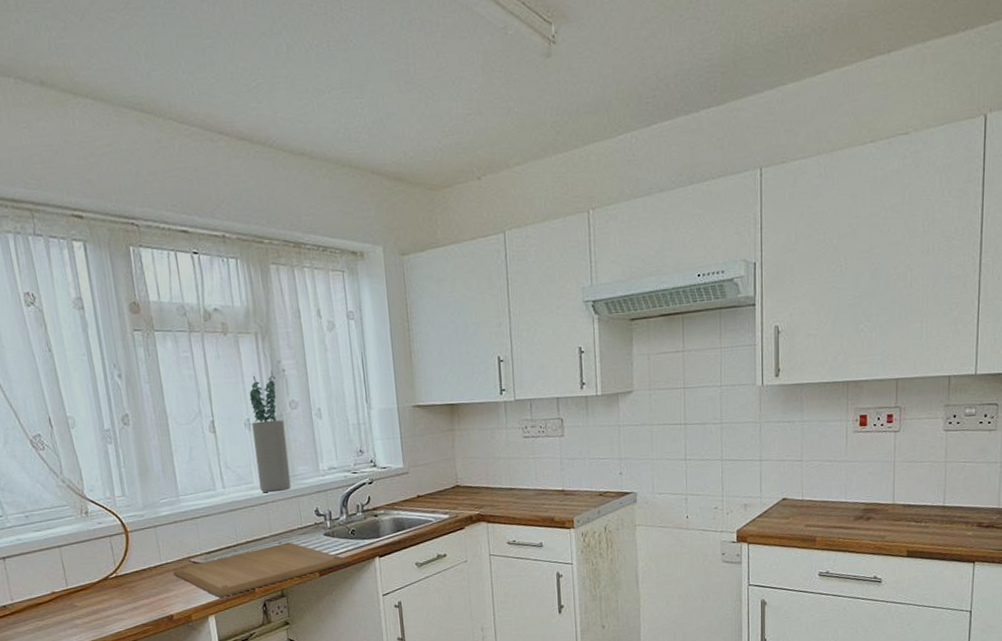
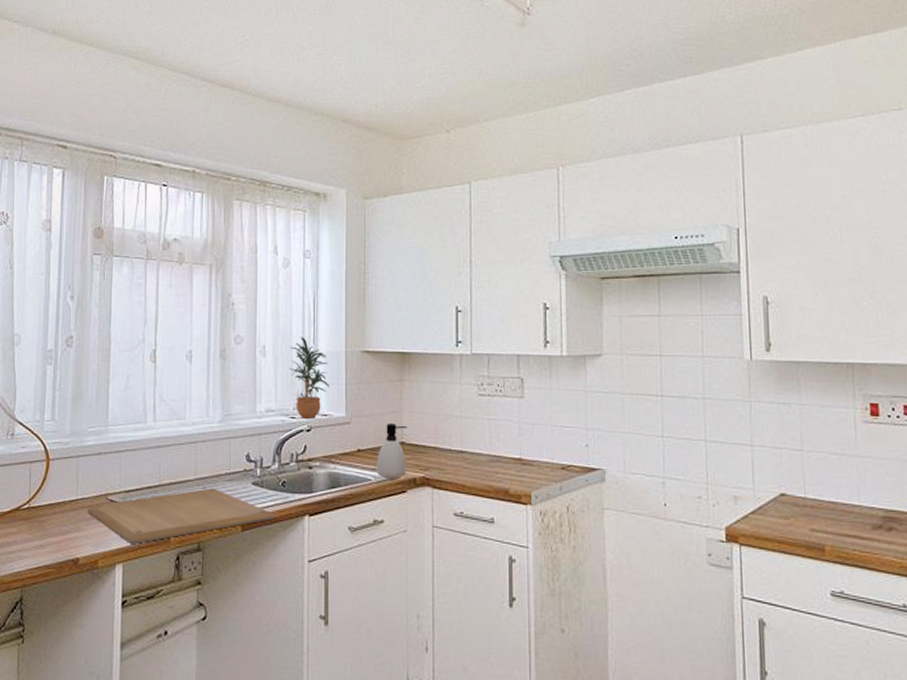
vase: present [249,370,292,493] -> none [192,302,226,431]
potted plant: none [344,397,387,474] -> present [289,337,331,420]
soap dispenser: none [435,470,464,520] -> present [377,423,407,480]

